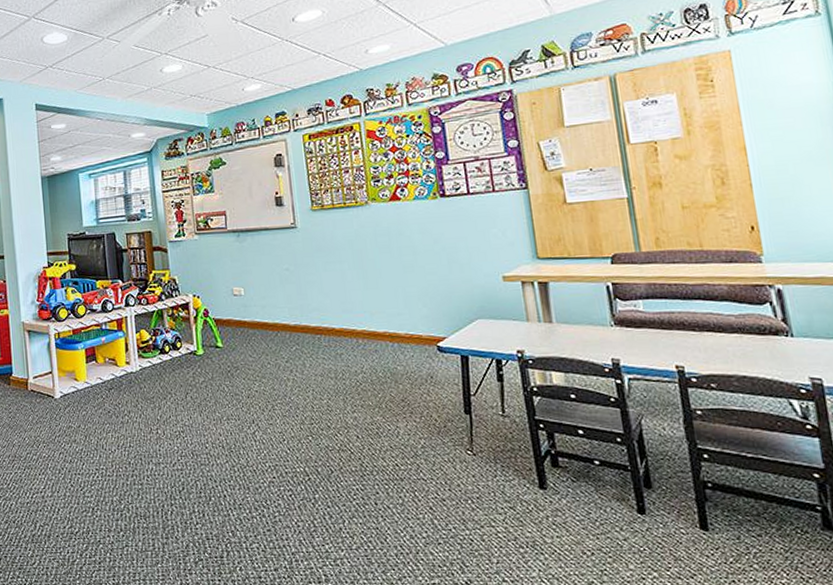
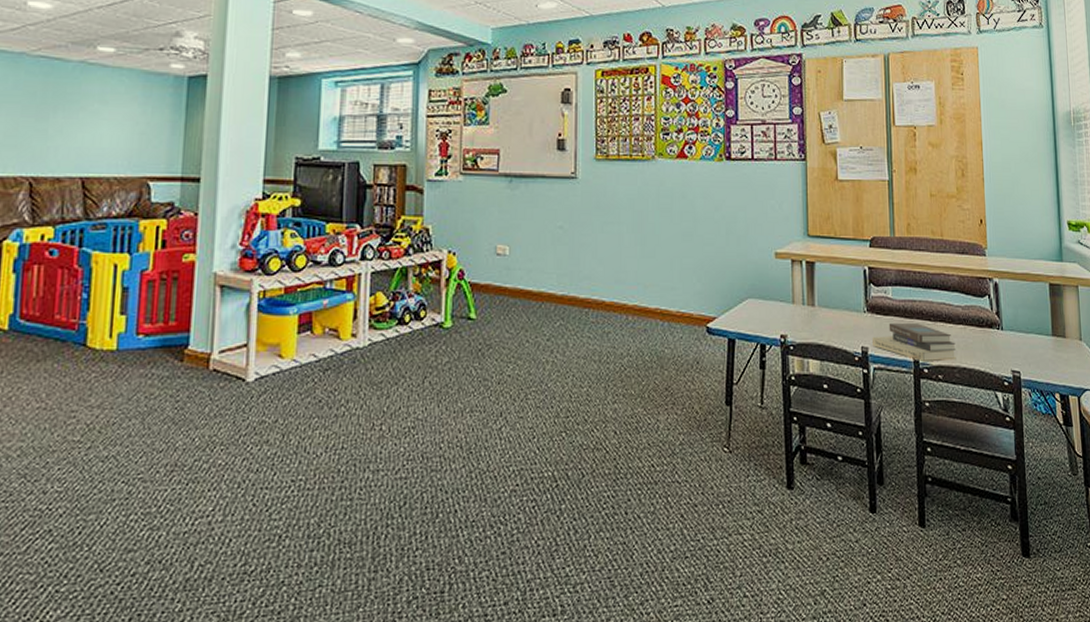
books: none [624,334,733,371] -> present [873,322,956,361]

